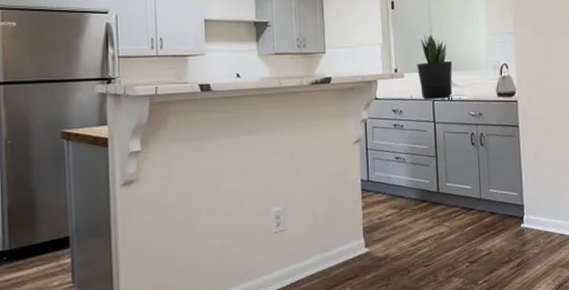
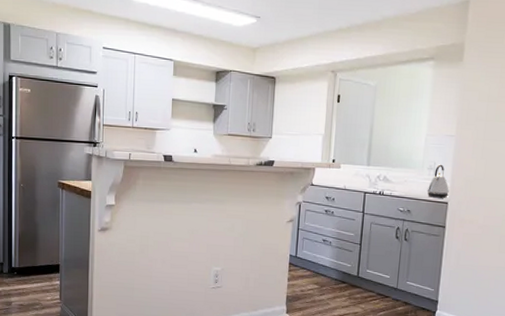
planter: present [417,34,453,99] -> none [353,129,389,192]

